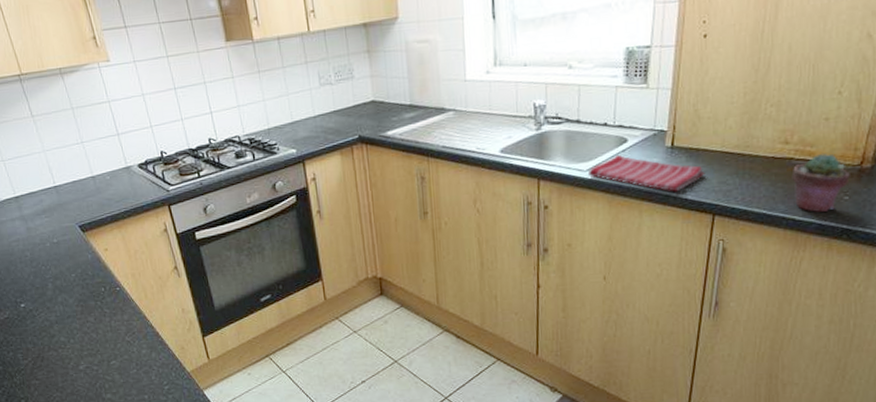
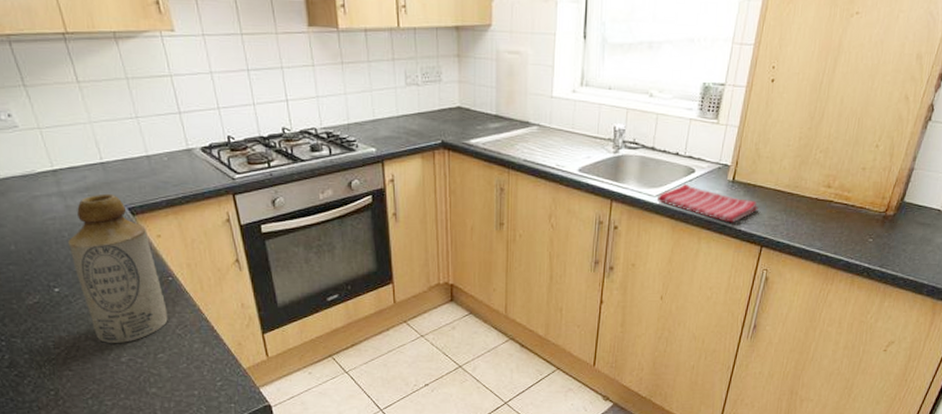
bottle: none [30,214,118,353] -> present [68,193,168,343]
potted succulent: present [791,153,850,212] -> none [829,200,876,251]

